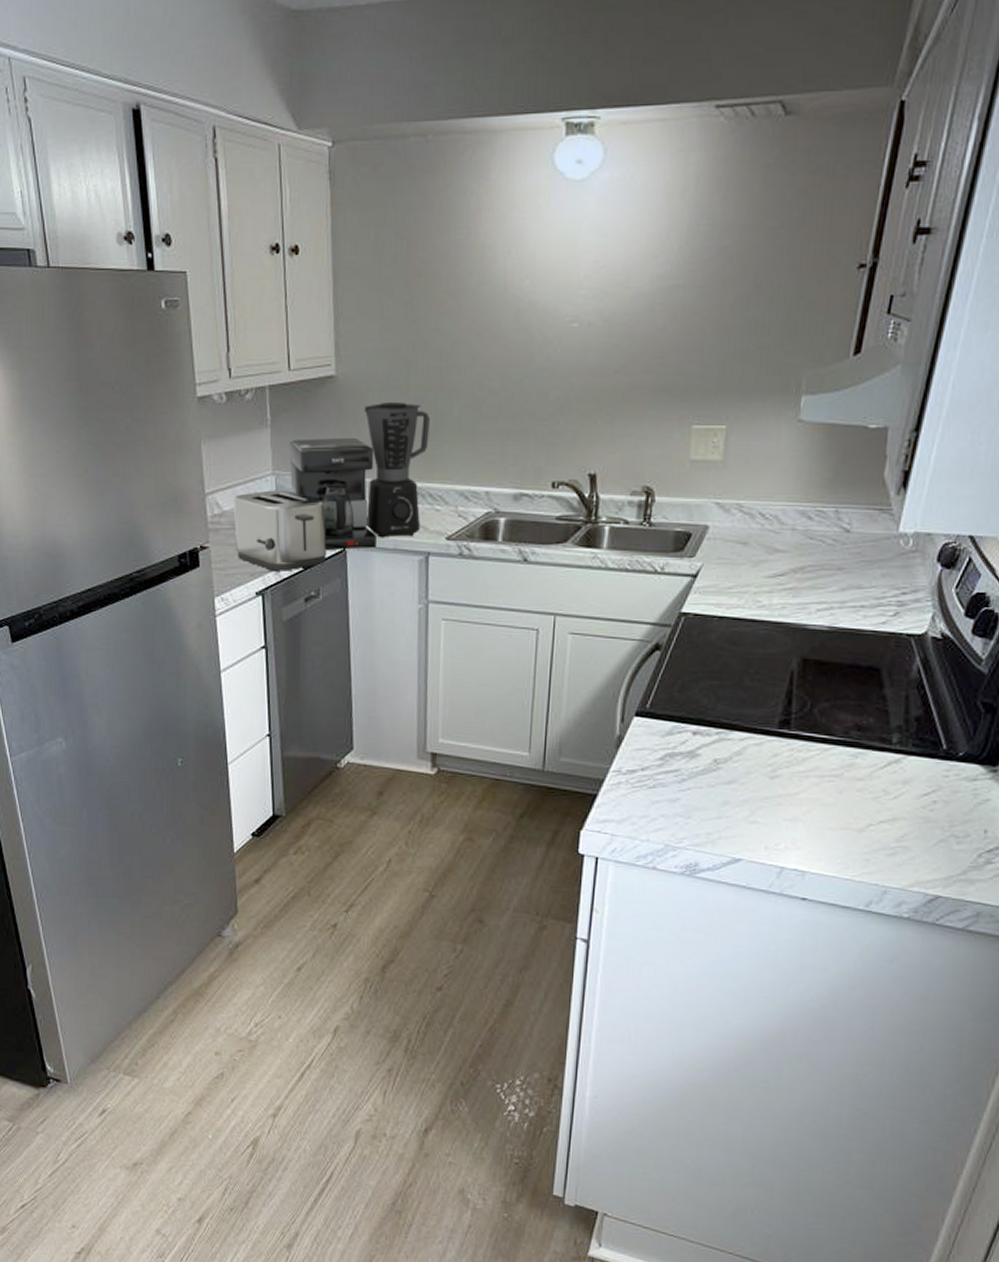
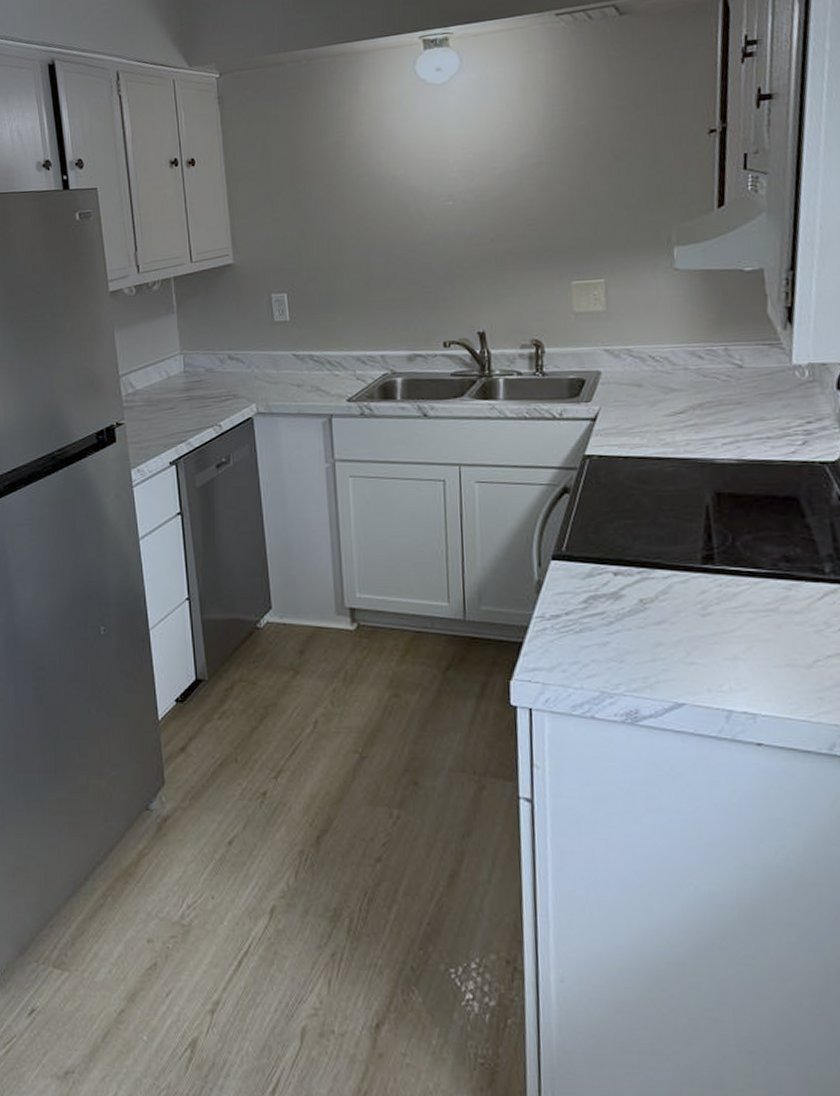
toaster: present [233,490,327,571] -> none [145,367,234,442]
coffee maker: present [289,437,376,550] -> none [194,315,281,418]
blender: present [364,401,430,538] -> none [261,282,324,404]

